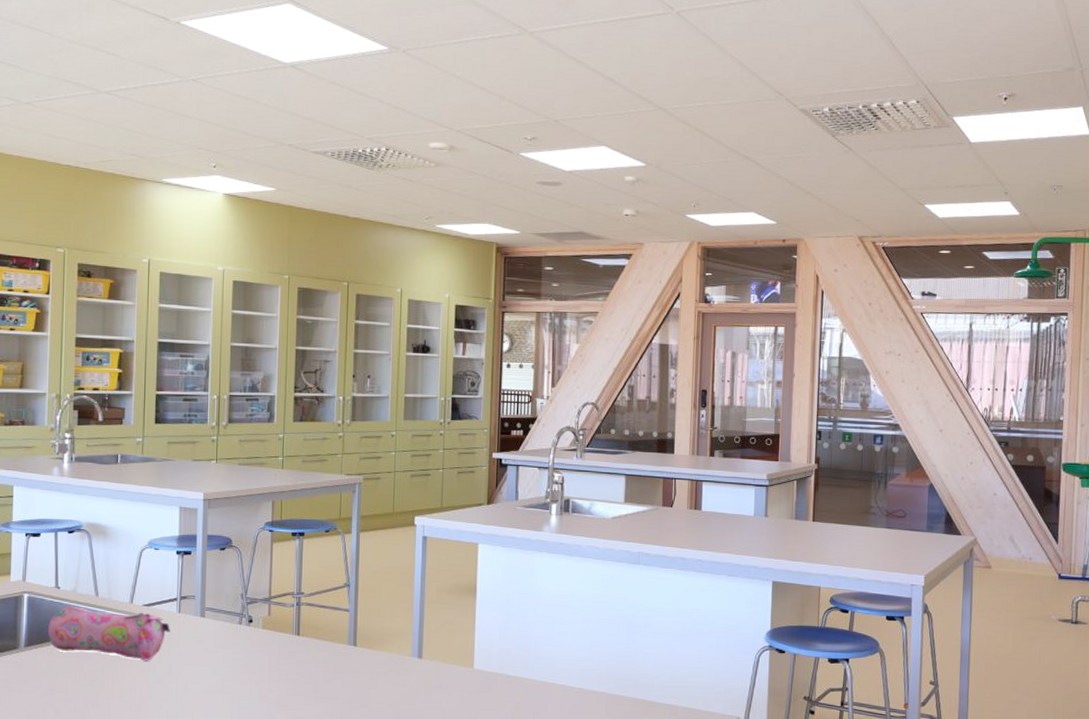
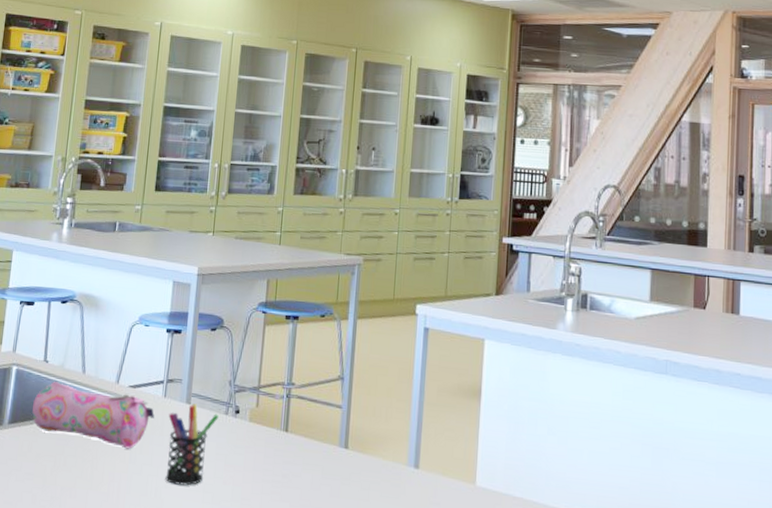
pen holder: none [184,616,233,689] -> present [165,403,219,486]

